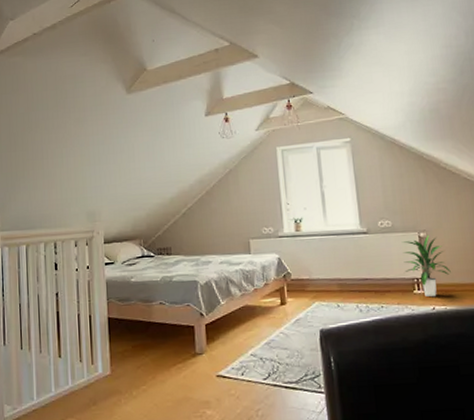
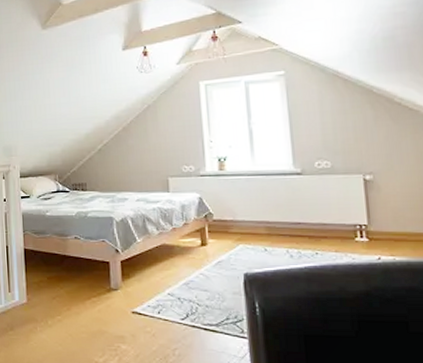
indoor plant: present [402,234,451,297] -> none [343,177,402,246]

